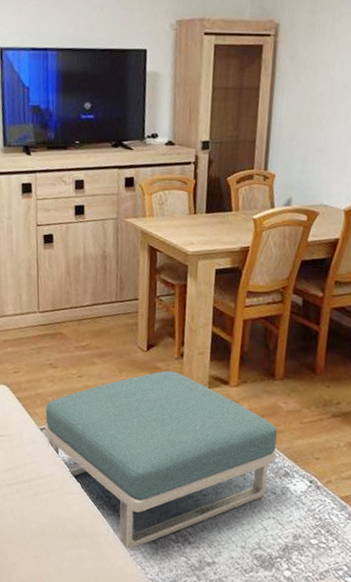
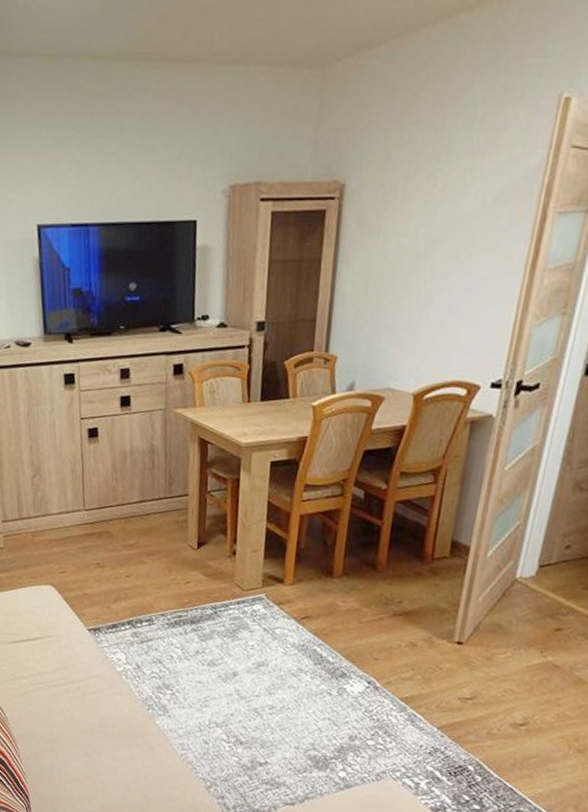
footstool: present [44,370,278,549] -> none [92,568,335,749]

